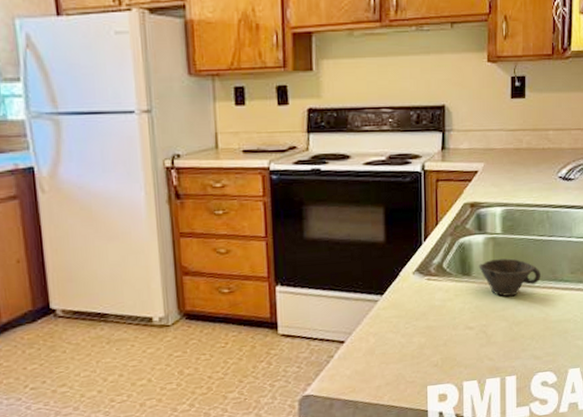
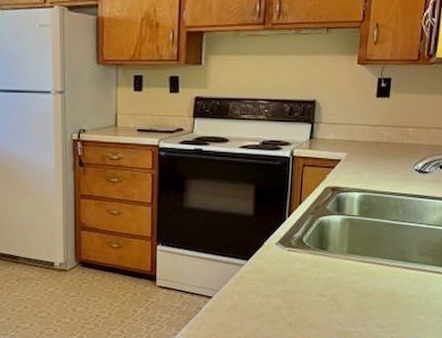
cup: present [479,258,540,296] -> none [335,238,391,271]

